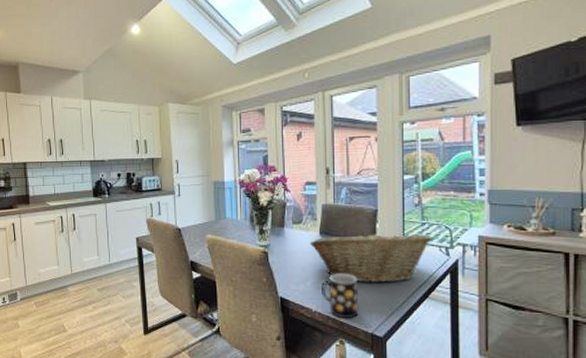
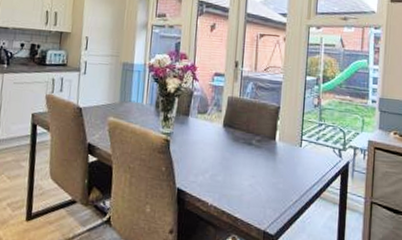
fruit basket: present [309,230,432,284] -> none [212,126,328,181]
mug: present [321,274,359,319] -> none [219,167,255,215]

